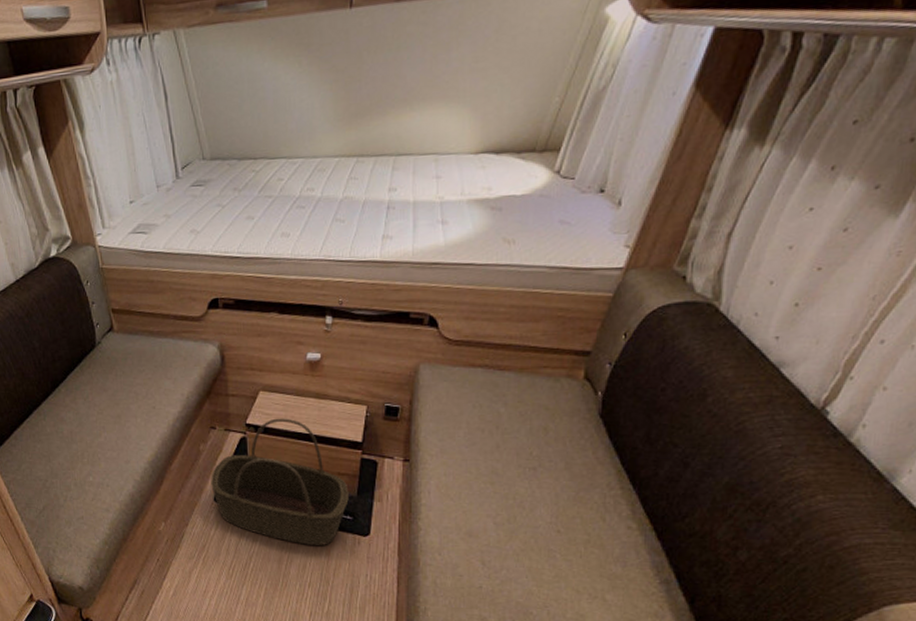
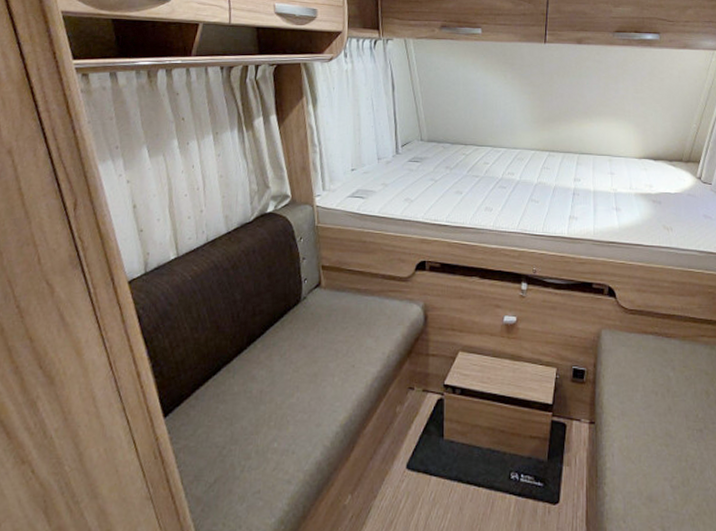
basket: present [211,418,349,546] -> none [404,379,540,518]

